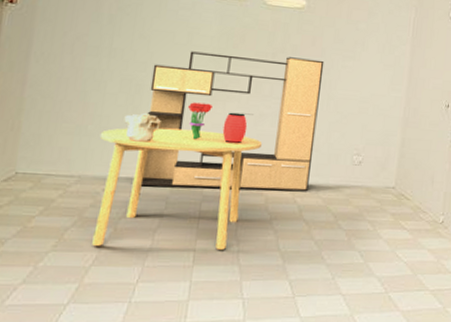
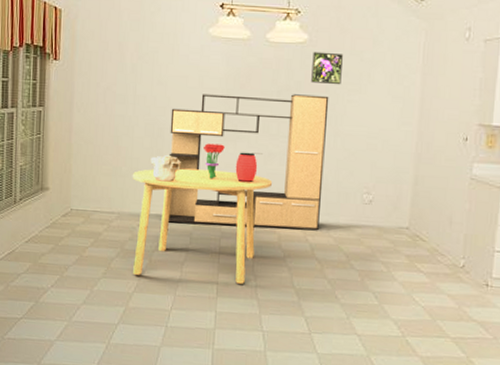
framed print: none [307,17,339,51] -> present [311,51,343,85]

